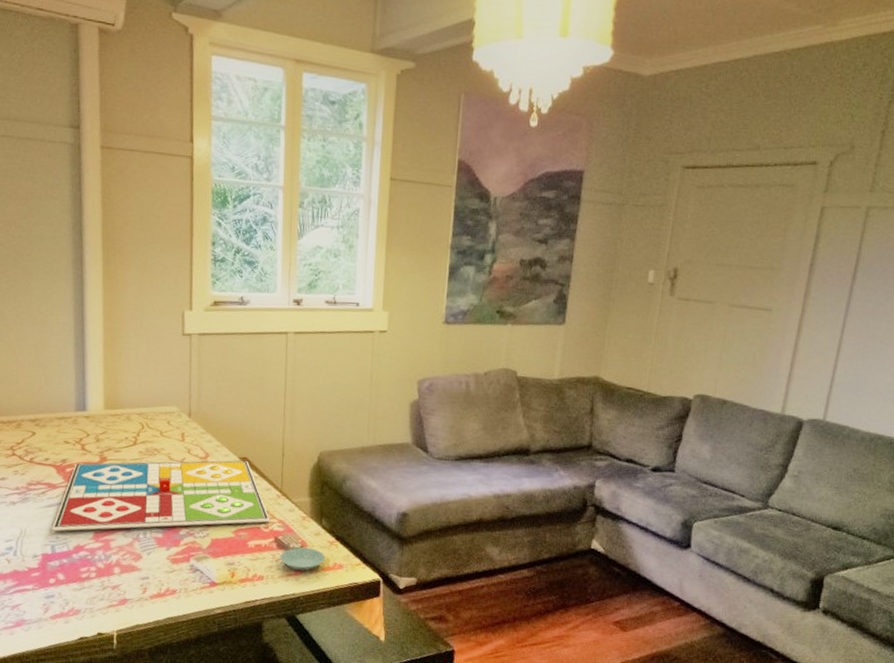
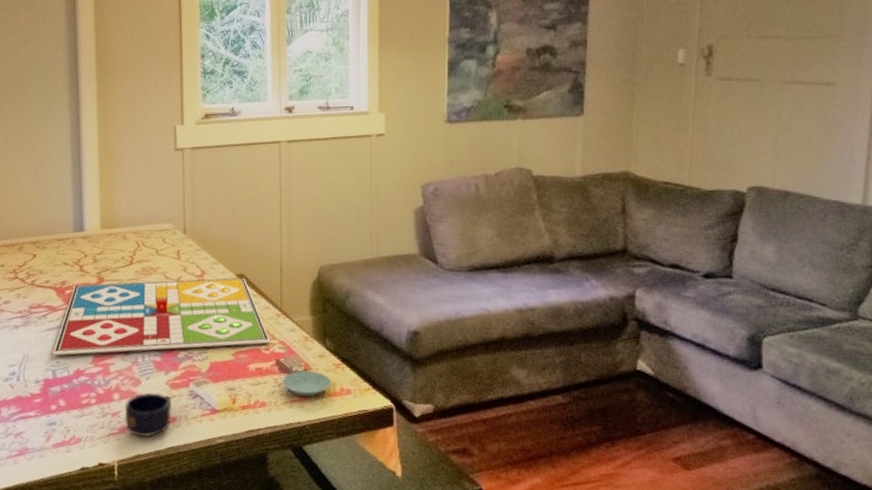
mug: none [125,567,172,609] -> present [124,392,171,438]

